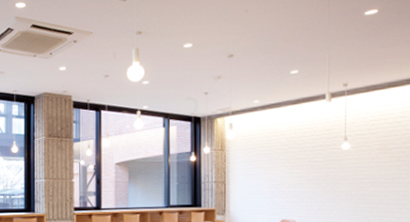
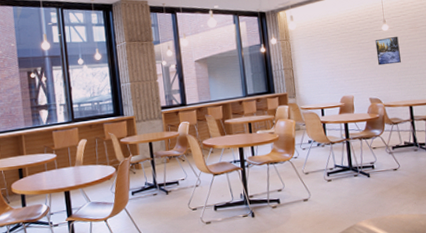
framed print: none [330,157,362,189] -> present [375,36,402,66]

